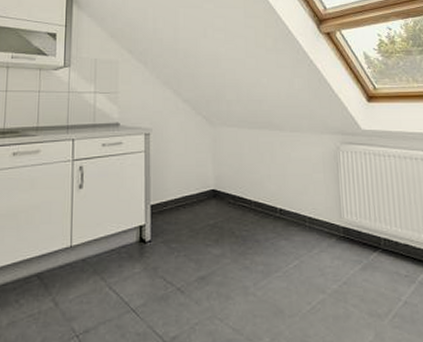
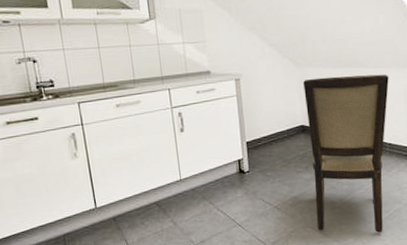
dining chair: none [217,138,306,332] -> present [303,74,389,233]

